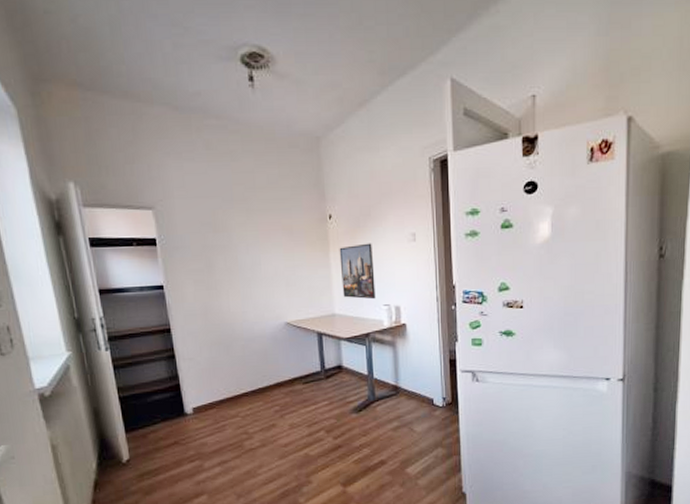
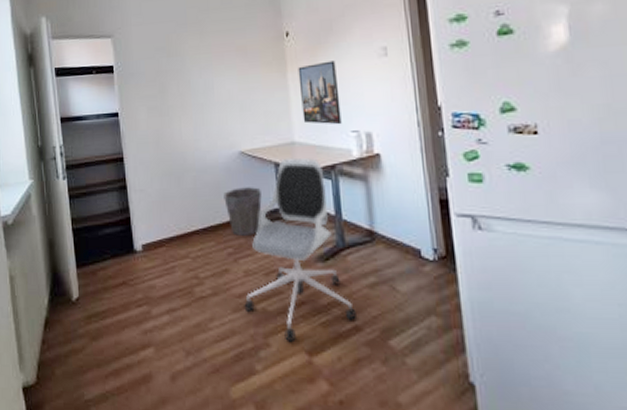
waste bin: none [271,353,306,396] -> present [223,187,262,236]
office chair: none [289,327,382,479] -> present [244,157,356,343]

